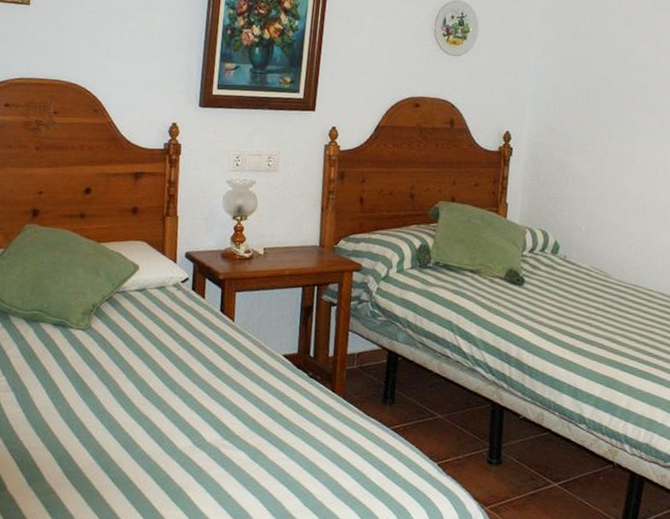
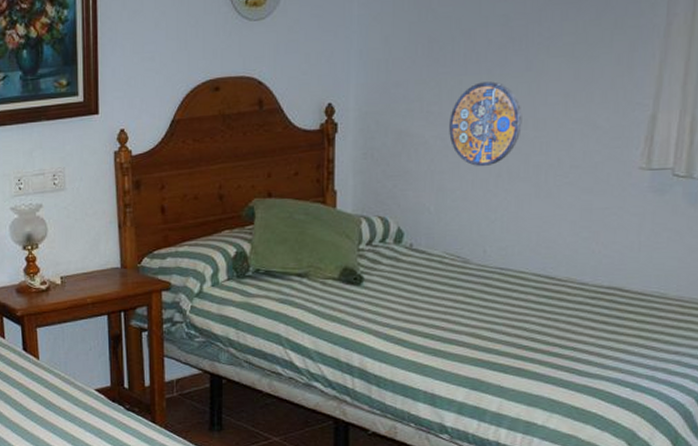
manhole cover: none [599,132,656,200] -> present [449,81,522,166]

